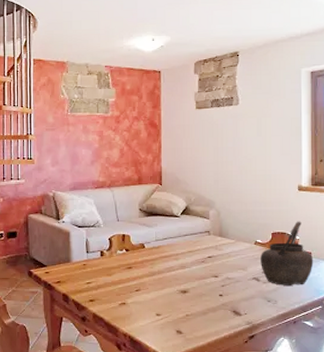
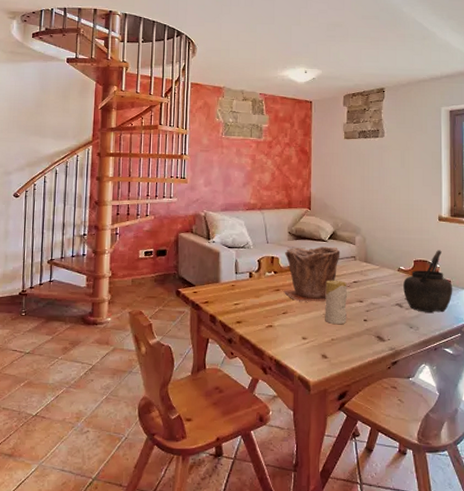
plant pot: none [135,222,194,279] -> present [283,246,340,302]
candle: none [179,256,201,299] -> present [325,280,347,324]

